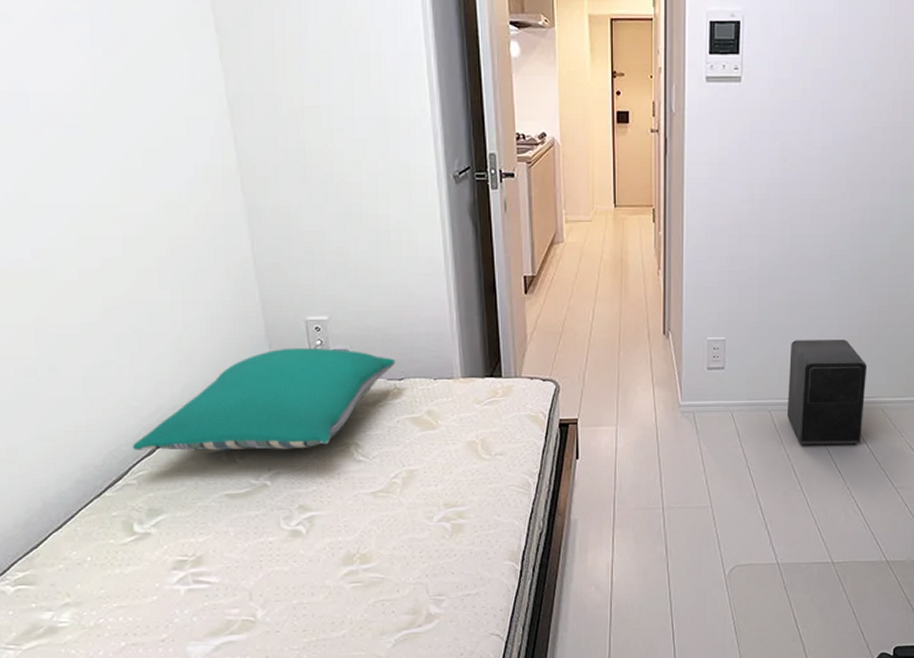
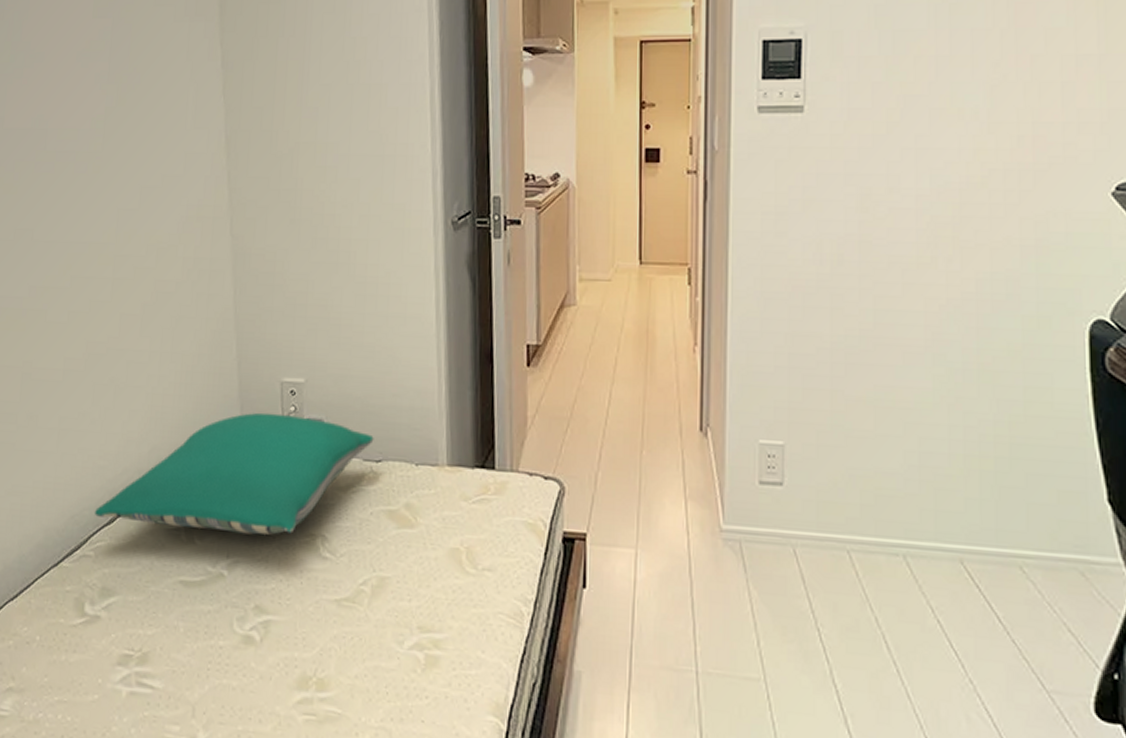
speaker: present [787,339,868,446] -> none [874,453,995,616]

